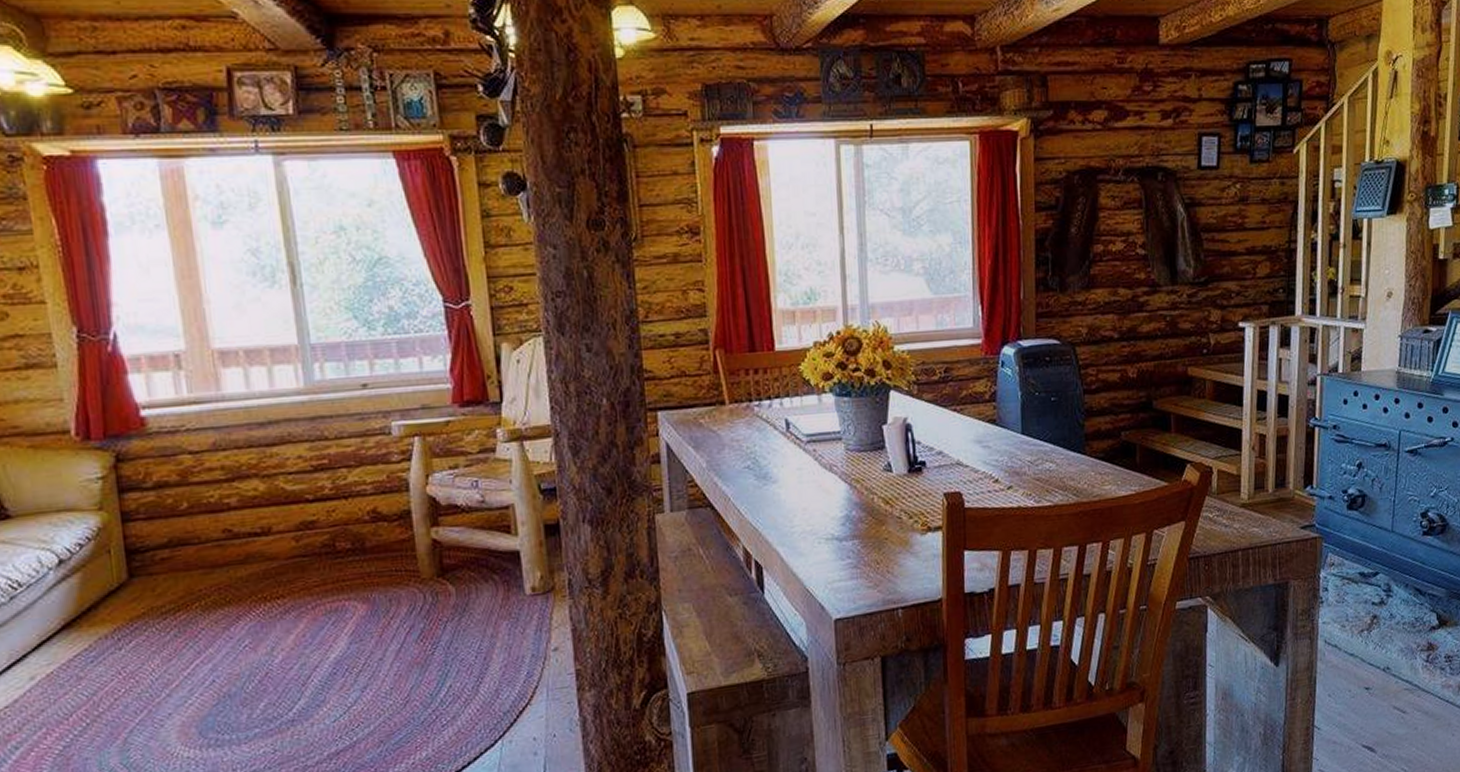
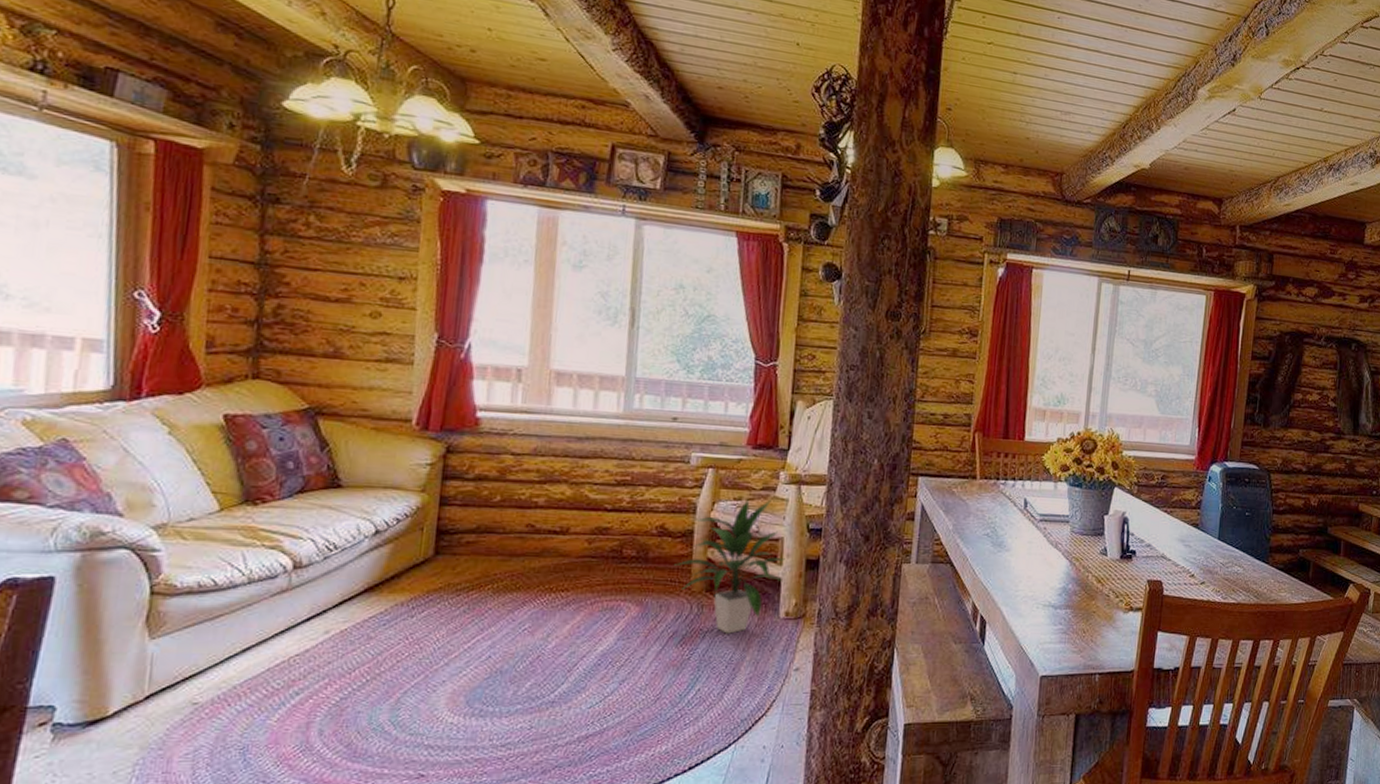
indoor plant: none [397,462,523,621] -> present [675,499,786,634]

